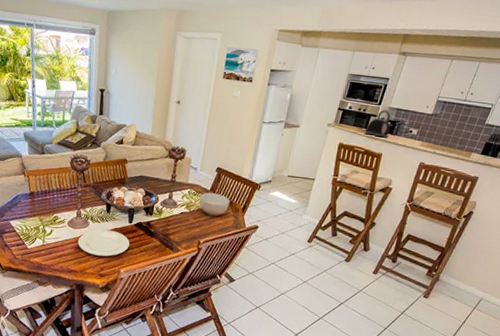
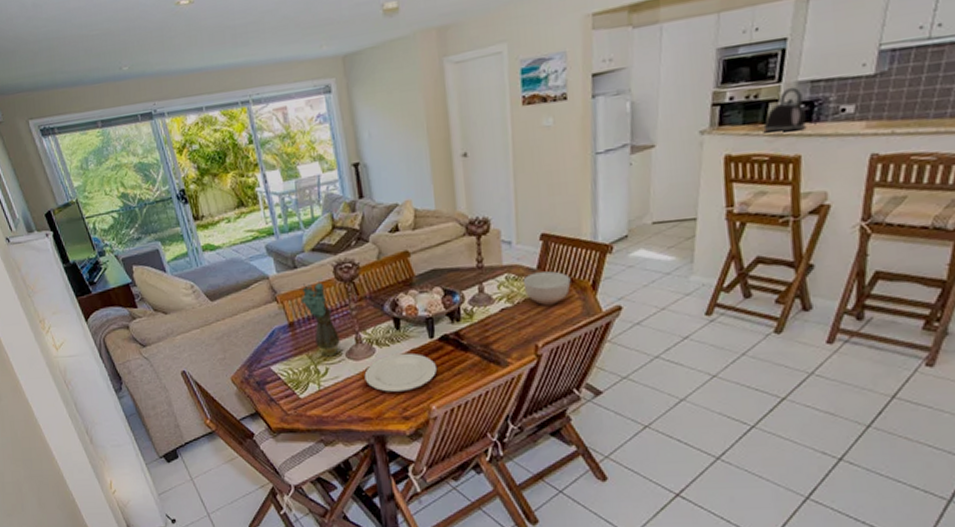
vase: none [42,166,66,223] -> present [300,280,340,357]

